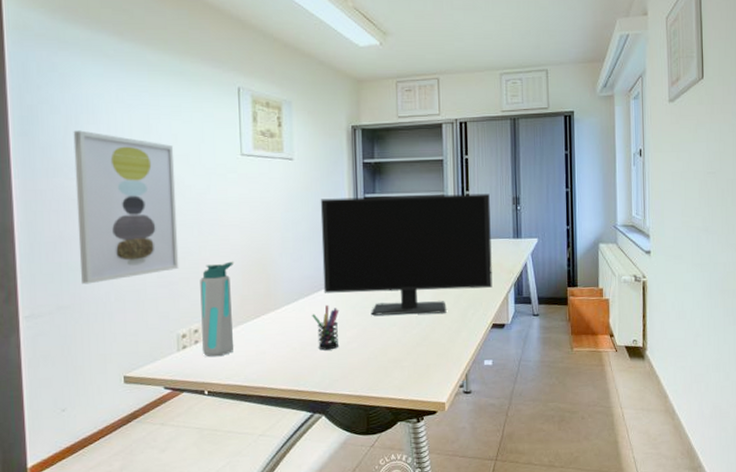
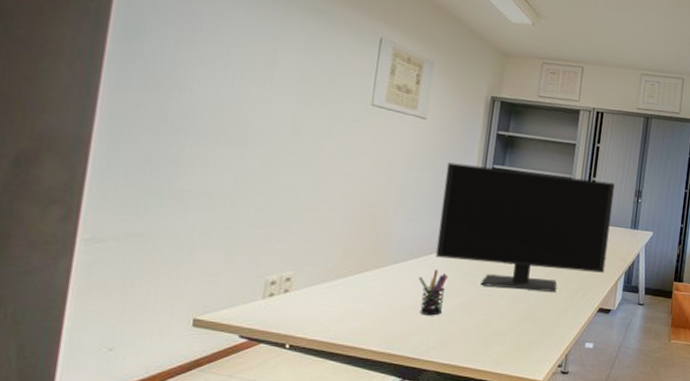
wall art: present [73,130,179,285] -> none [162,47,299,214]
water bottle: present [200,261,235,357] -> none [291,211,345,310]

